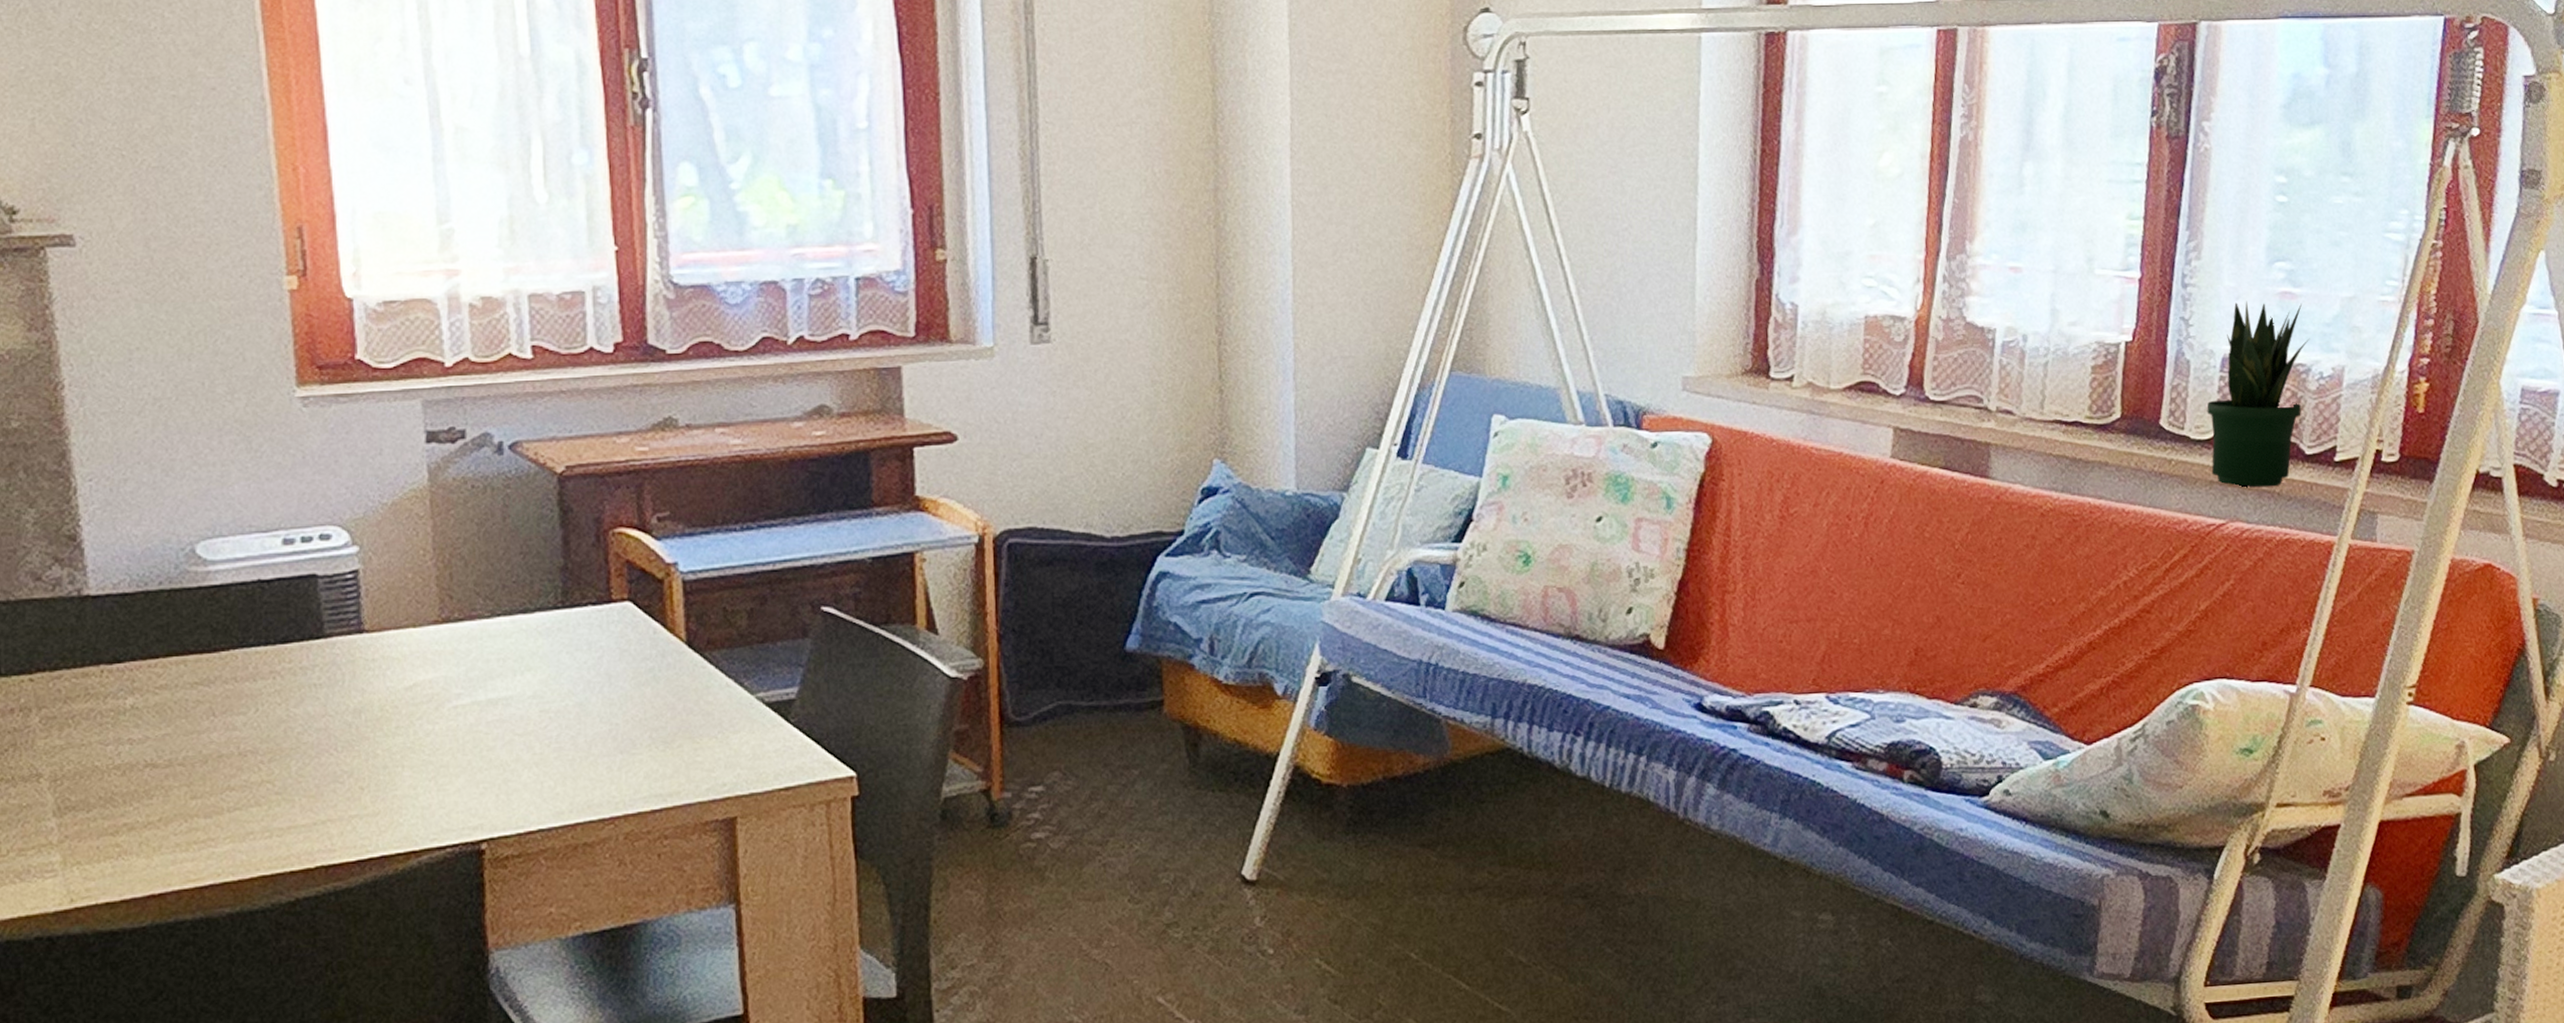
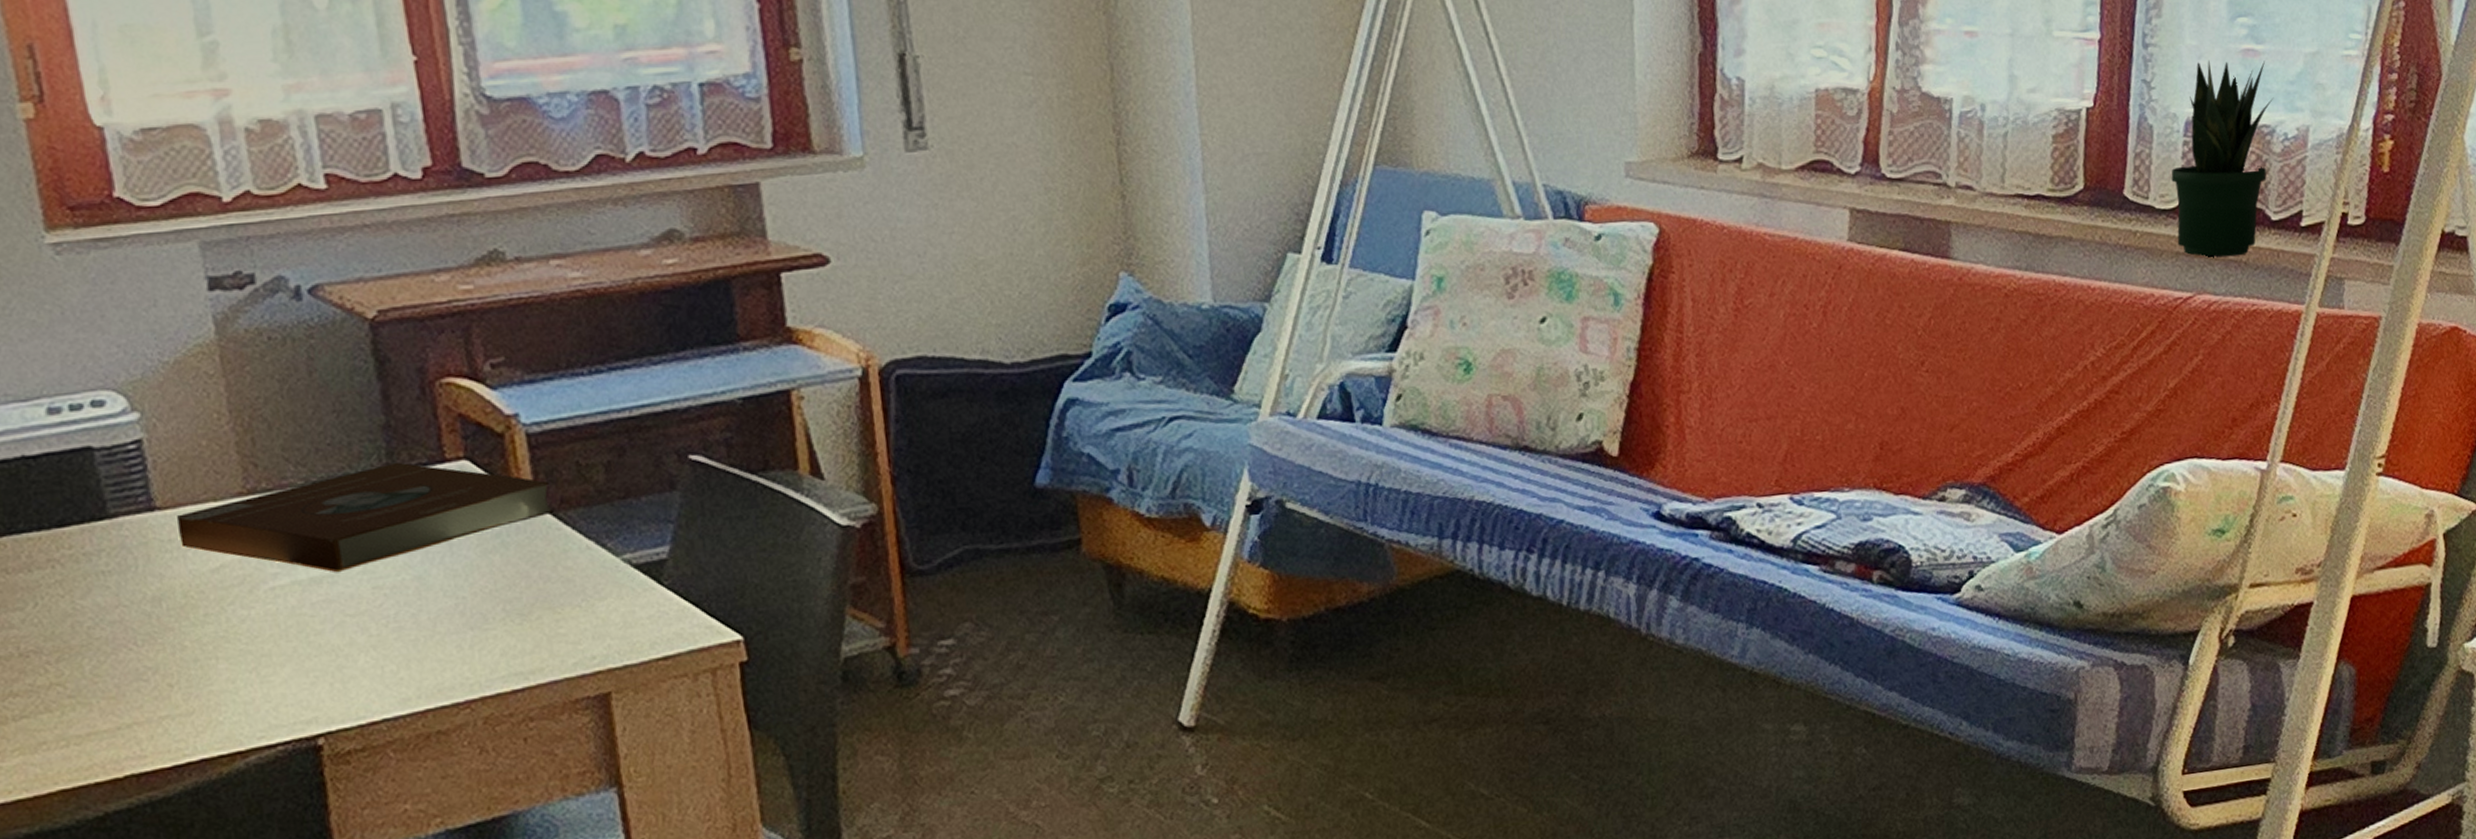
book: none [381,600,702,696] -> present [177,462,555,573]

